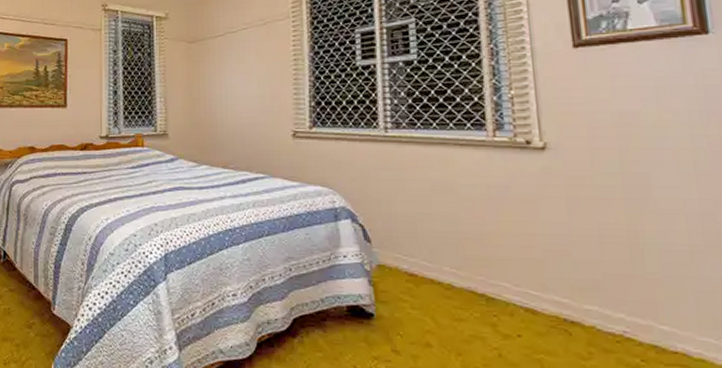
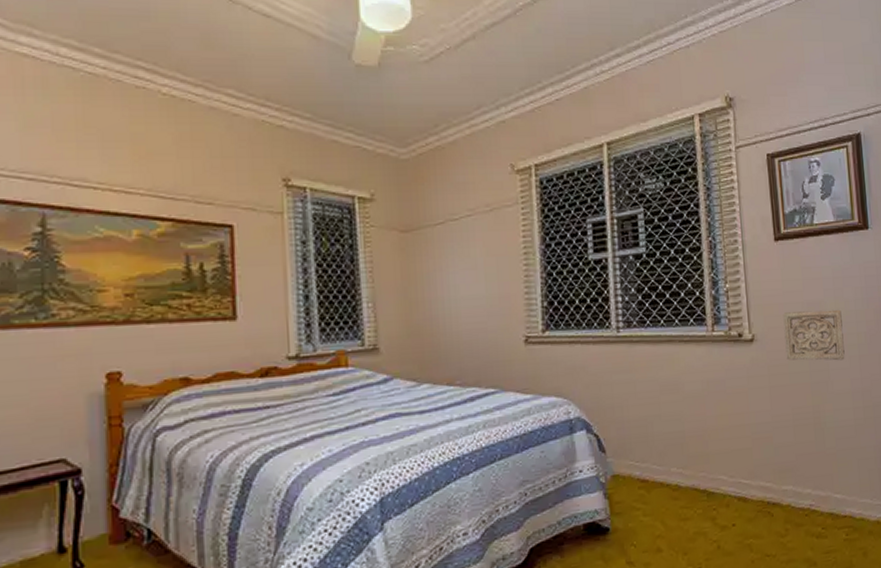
wall ornament: none [584,121,674,177] -> present [783,309,845,361]

